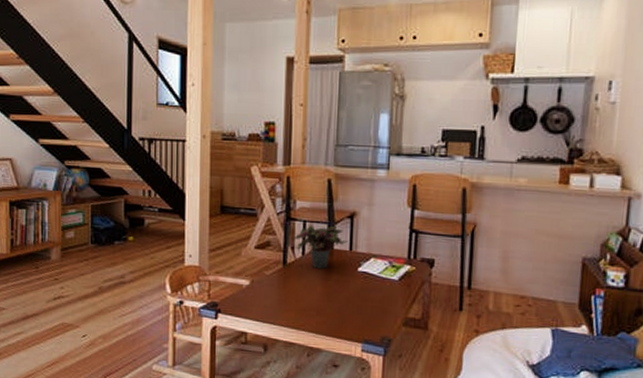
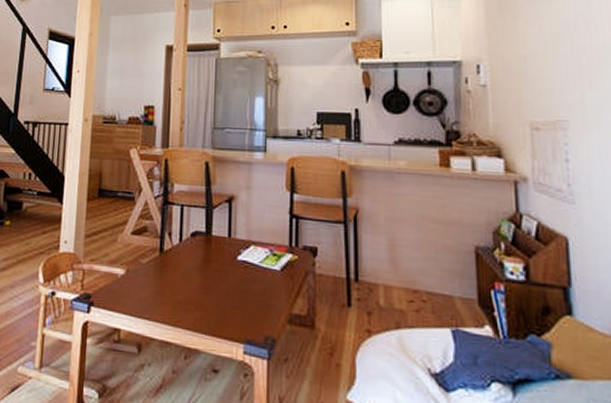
potted plant: present [290,225,348,269] -> none [167,209,226,257]

